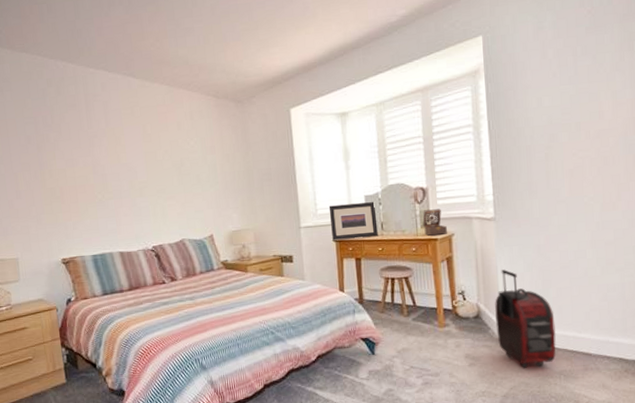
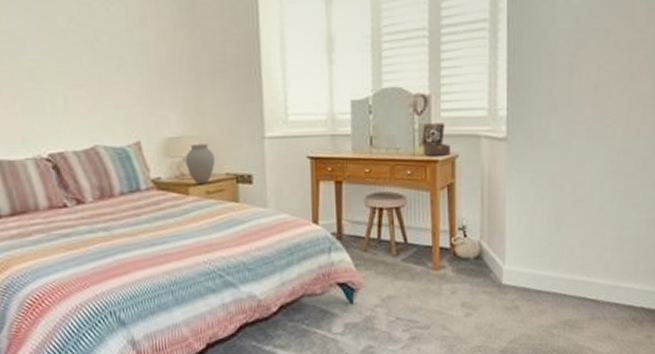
vase: none [244,234,266,264] -> present [186,144,216,184]
picture frame: present [328,202,378,240] -> none [303,109,366,157]
suitcase: present [494,269,557,368] -> none [498,201,565,318]

